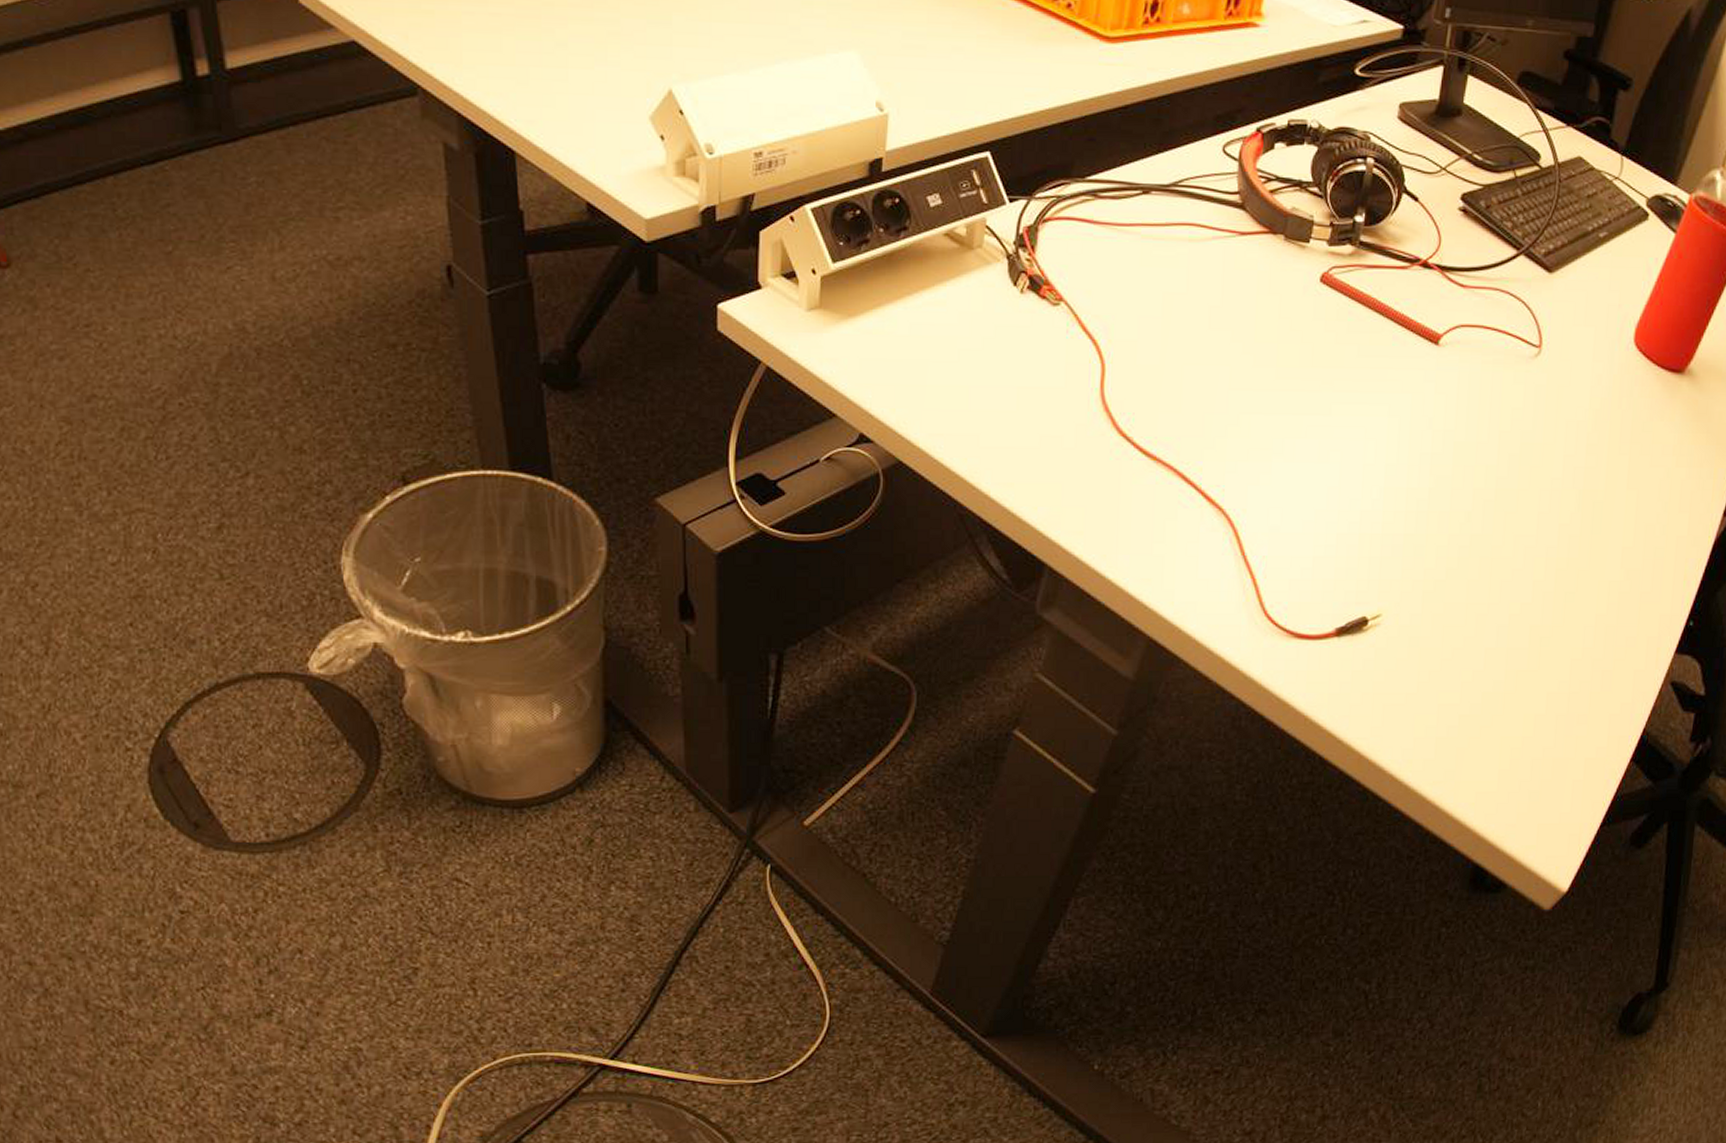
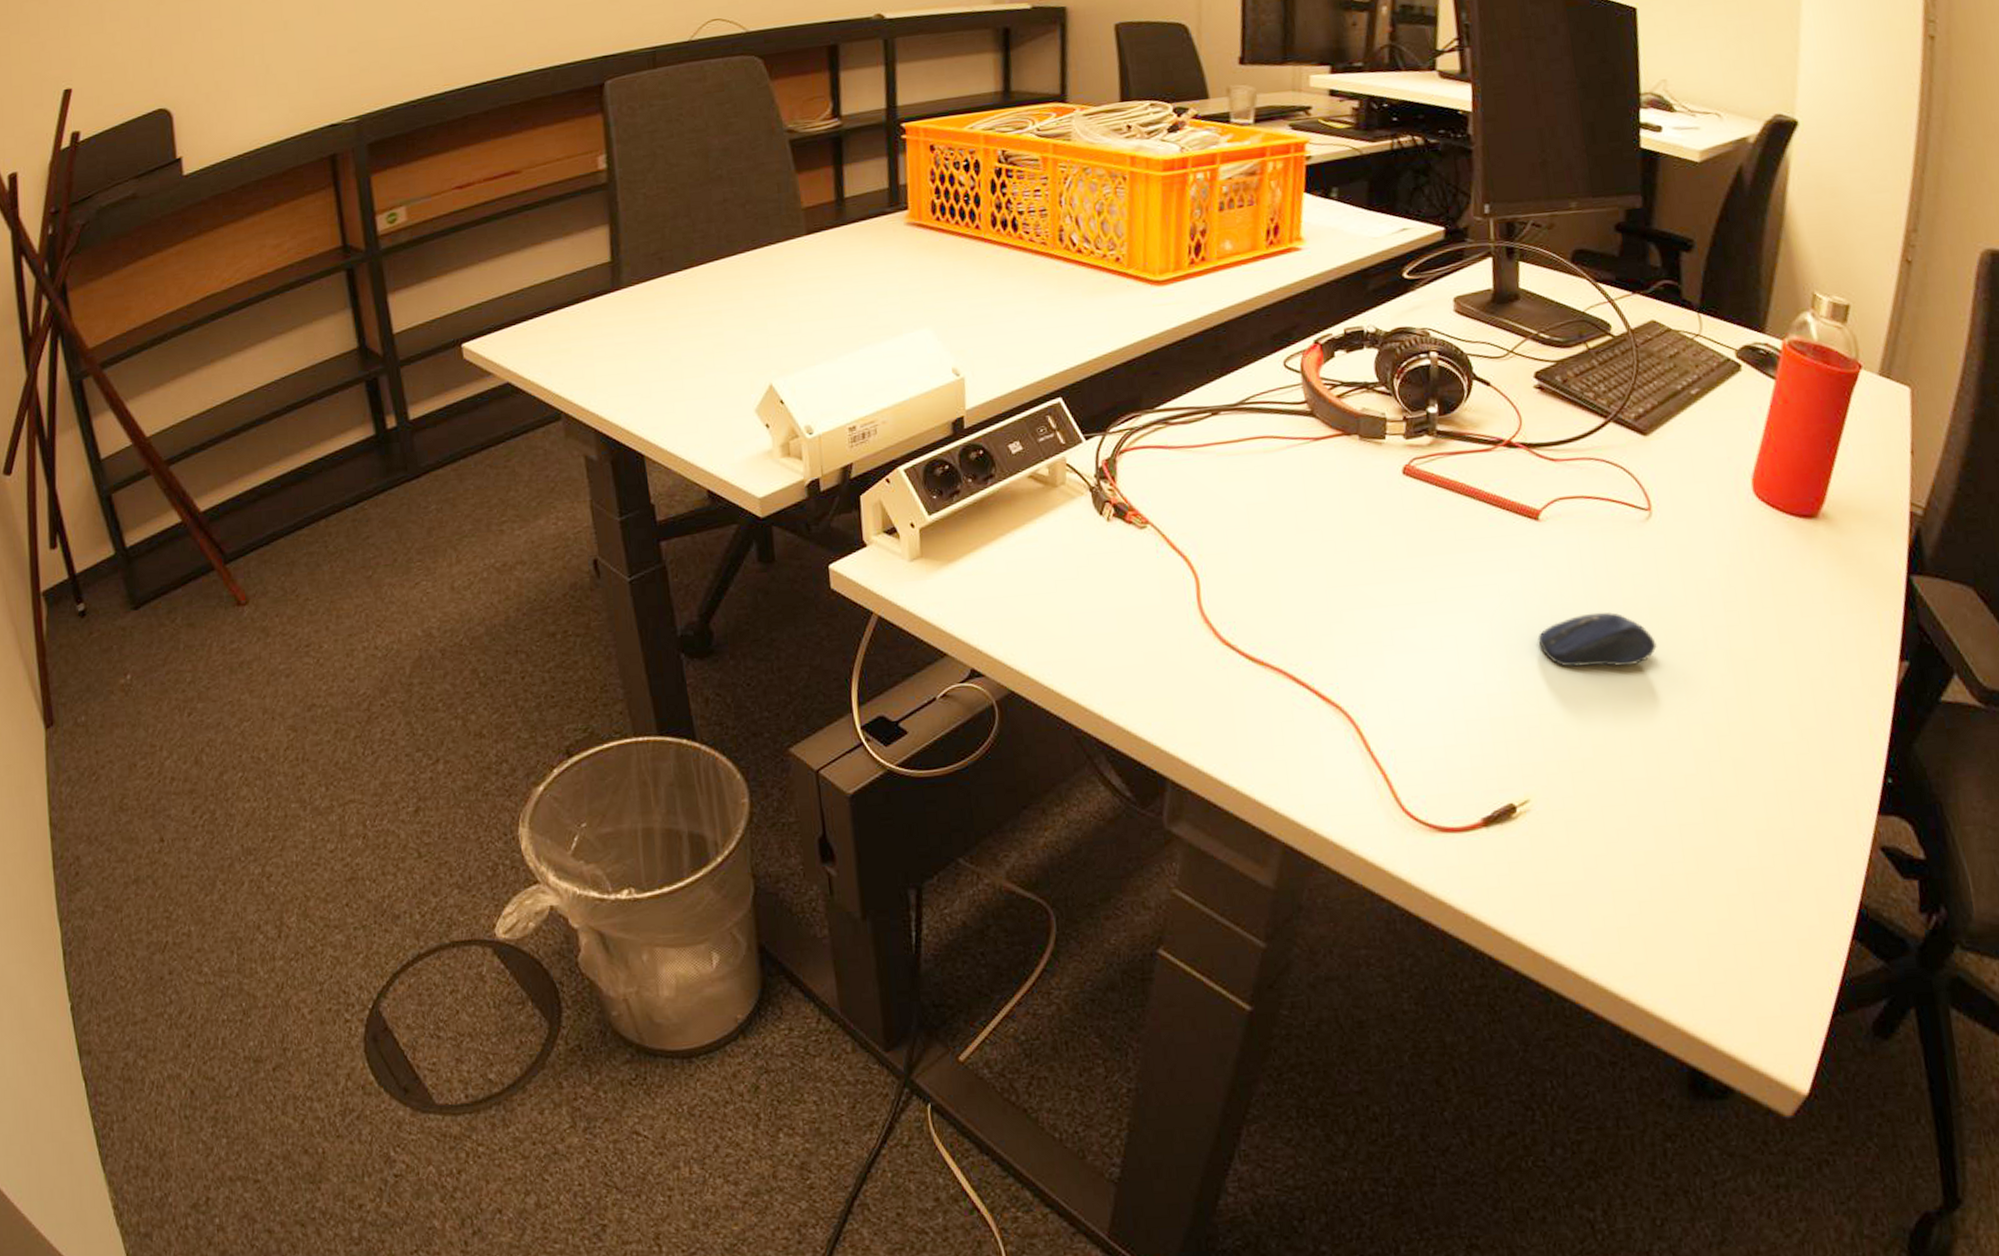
computer mouse: none [1416,442,1521,497] -> present [1537,611,1657,667]

